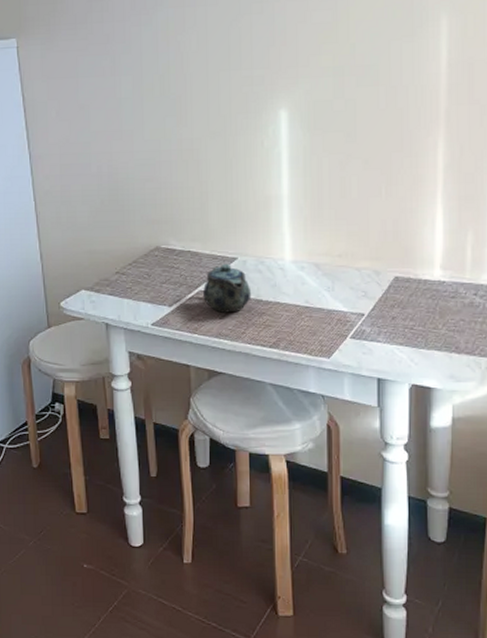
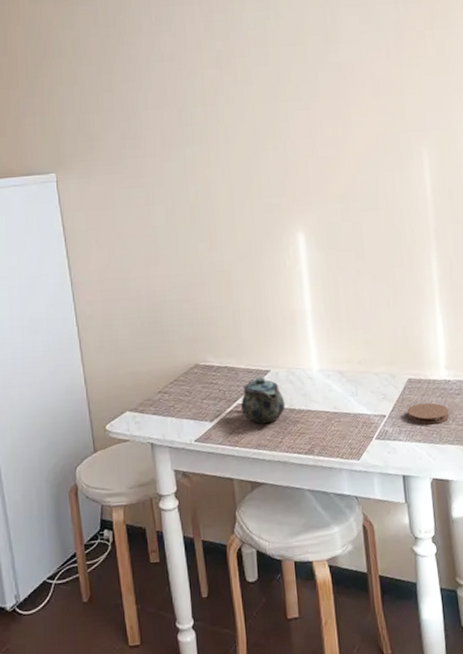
coaster: none [391,304,440,327] -> present [407,402,450,425]

